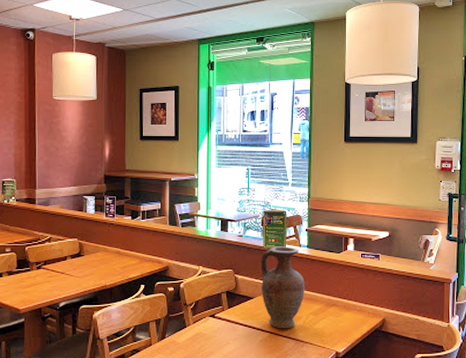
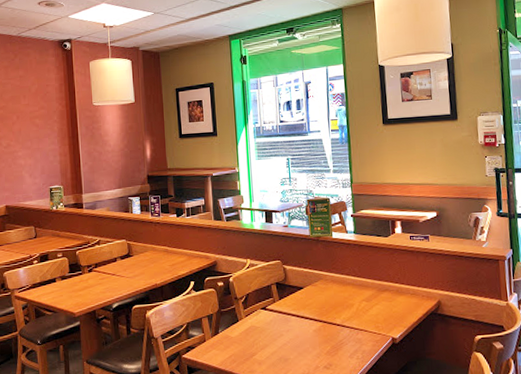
vase: present [260,246,305,329] -> none [308,233,356,318]

